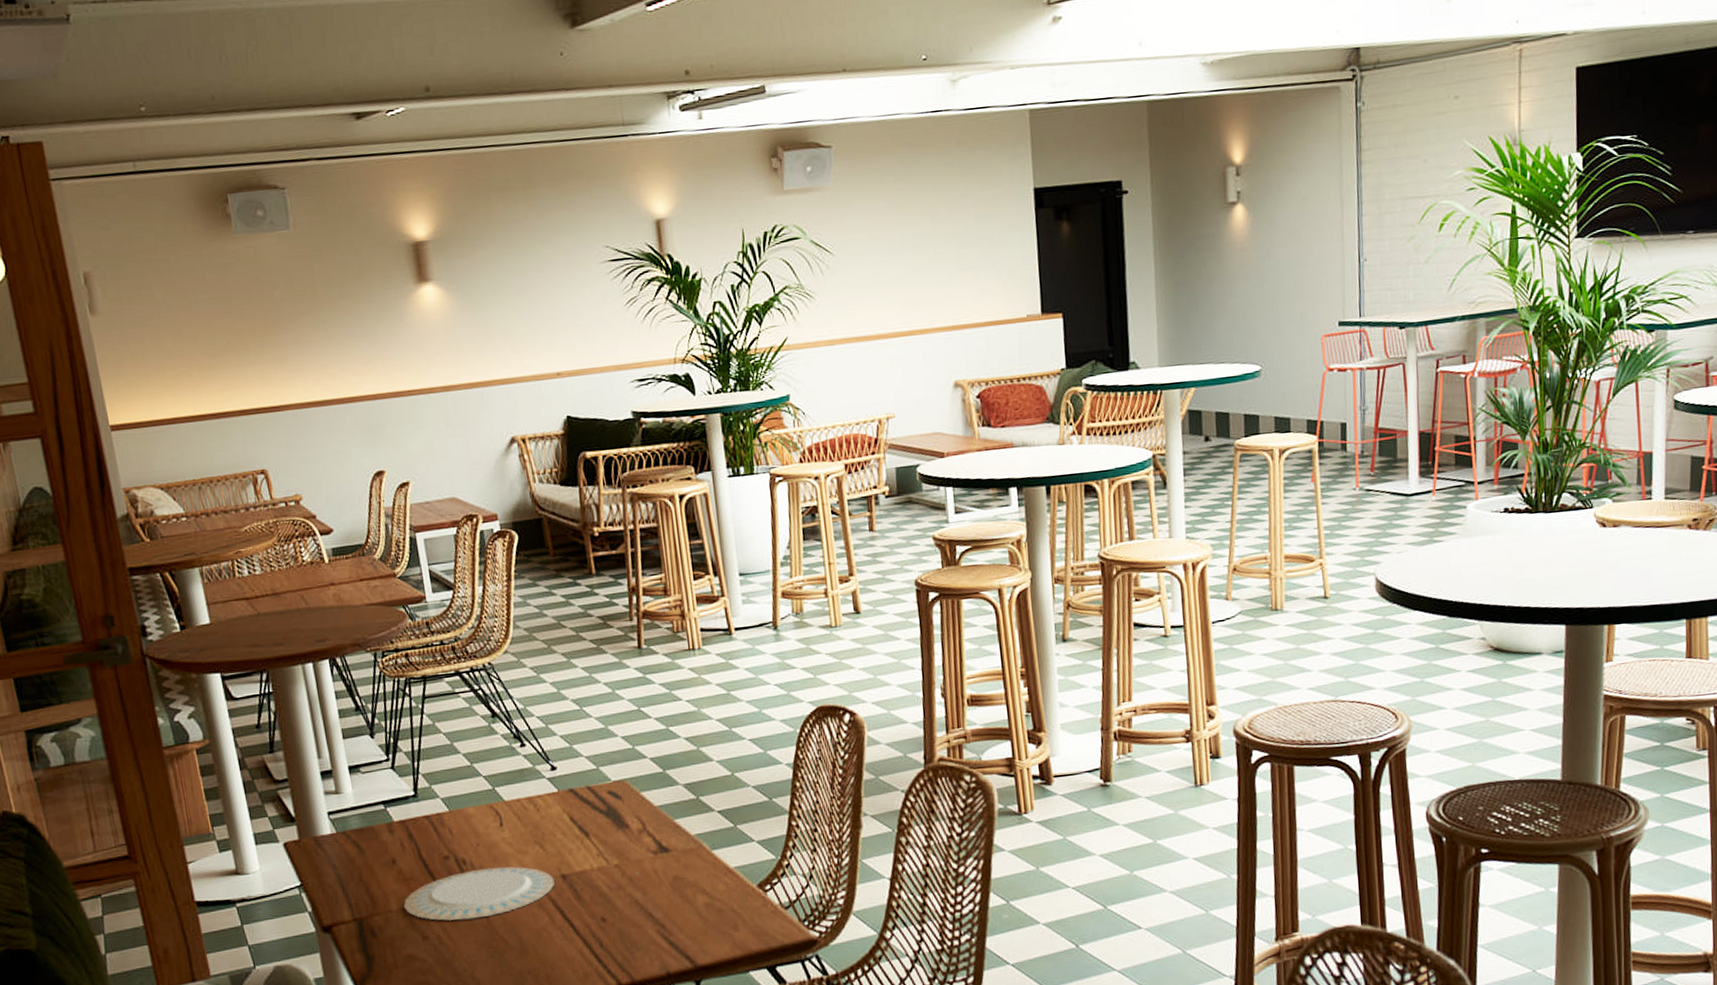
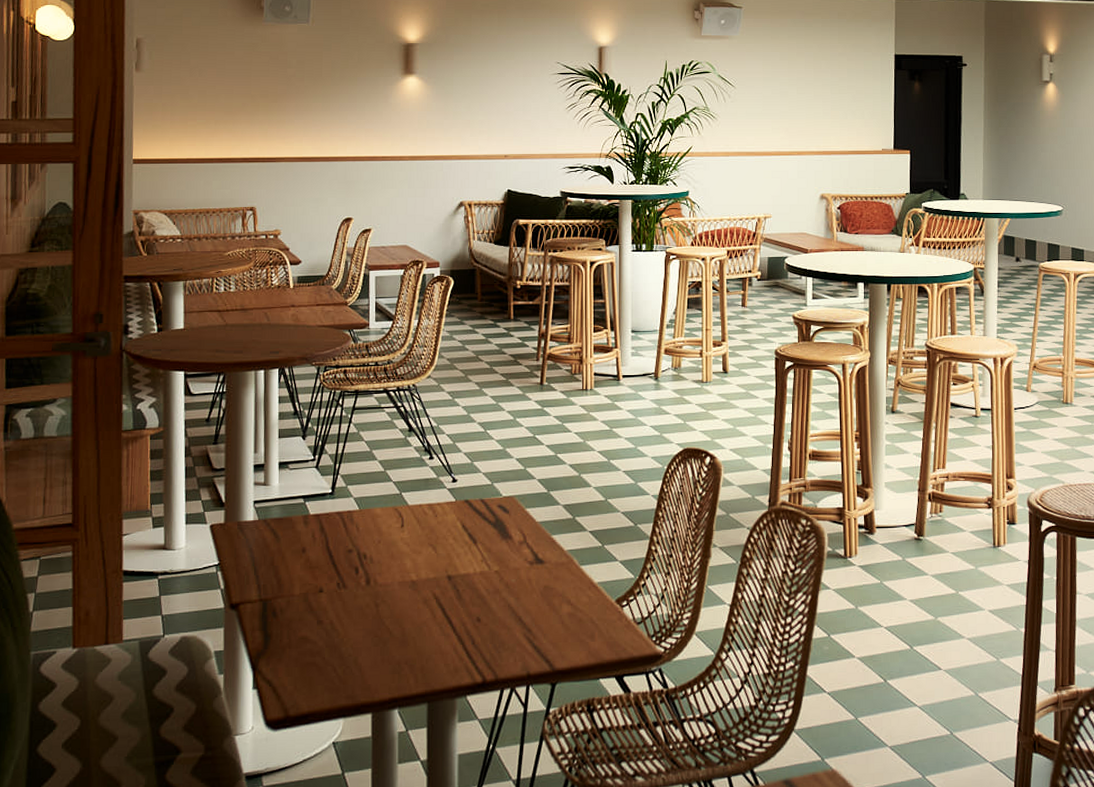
plate: present [403,866,555,922] -> none [305,563,441,609]

